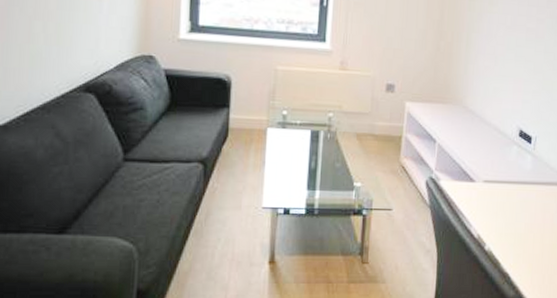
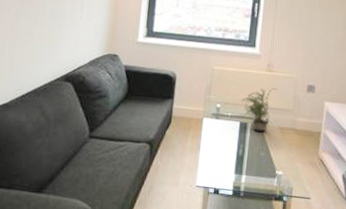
potted plant: none [312,88,352,140] -> present [242,87,277,132]

